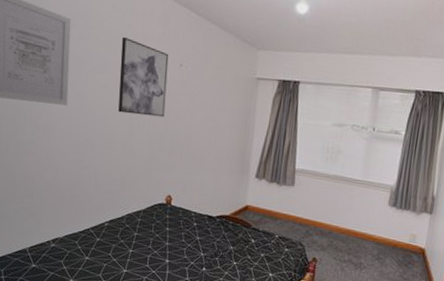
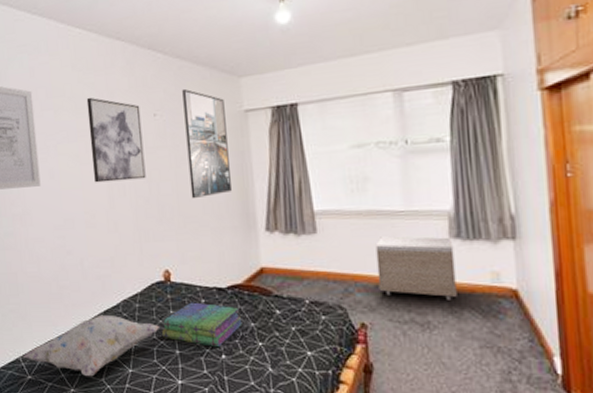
decorative pillow: none [29,223,156,272] -> present [22,316,161,377]
stack of books: none [157,223,224,261] -> present [162,302,243,347]
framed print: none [200,48,242,142] -> present [182,88,232,199]
storage bench: none [331,197,390,250] -> present [375,236,457,300]

